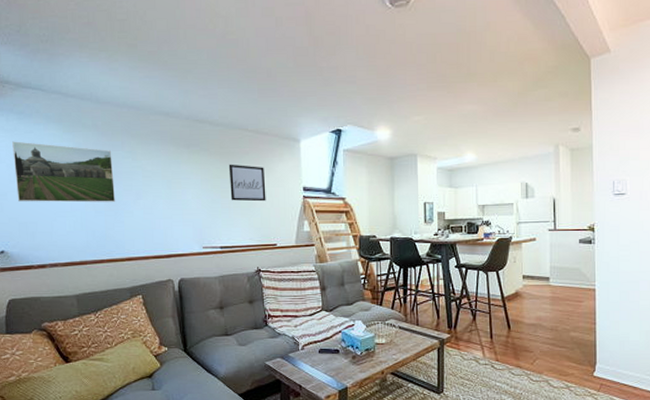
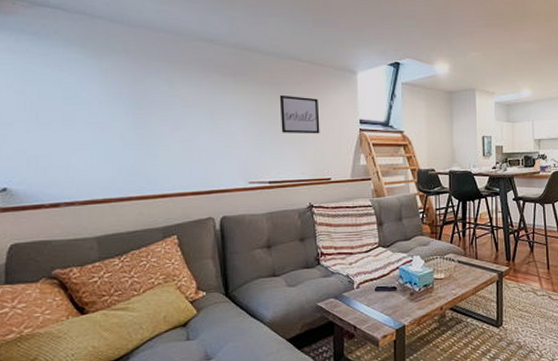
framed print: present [12,141,116,203] -> none [22,64,149,134]

